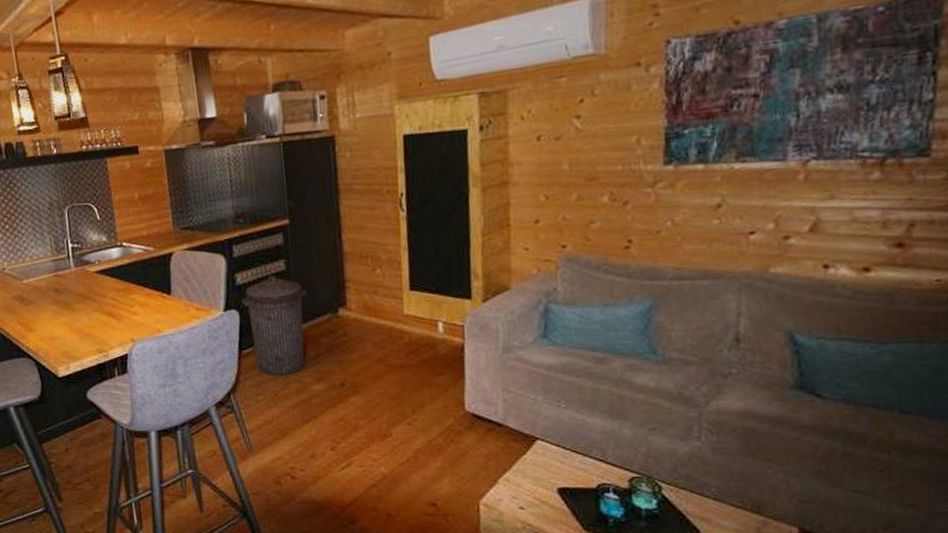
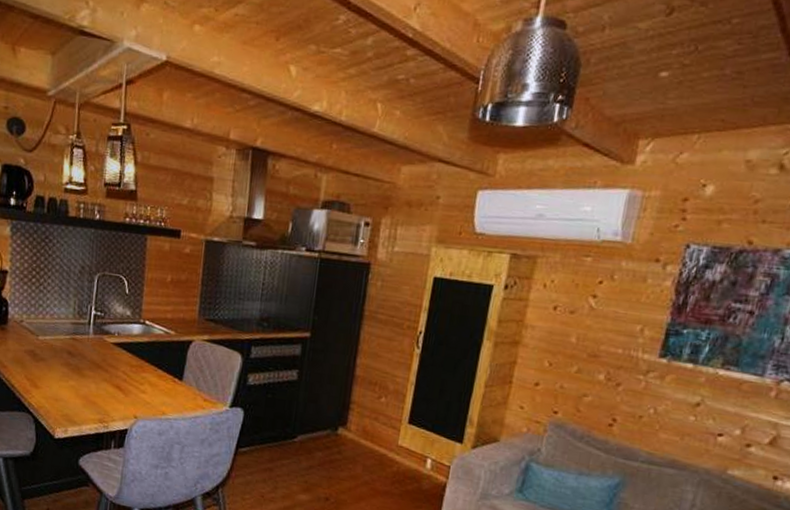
trash can: present [241,275,307,376] -> none [248,382,312,480]

